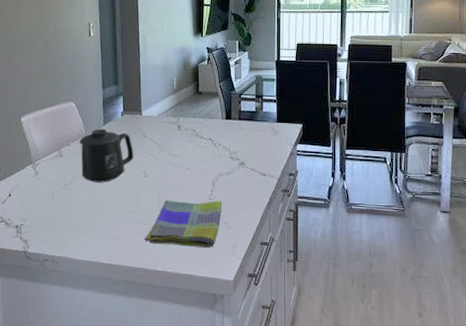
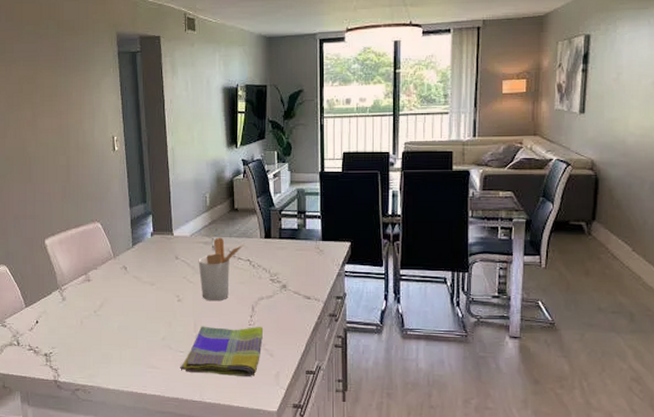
mug: present [79,128,134,183] -> none [107,251,166,308]
utensil holder: none [164,117,207,177] -> present [198,237,245,301]

